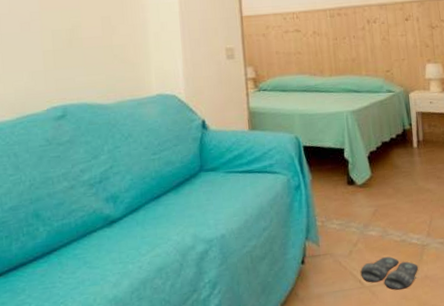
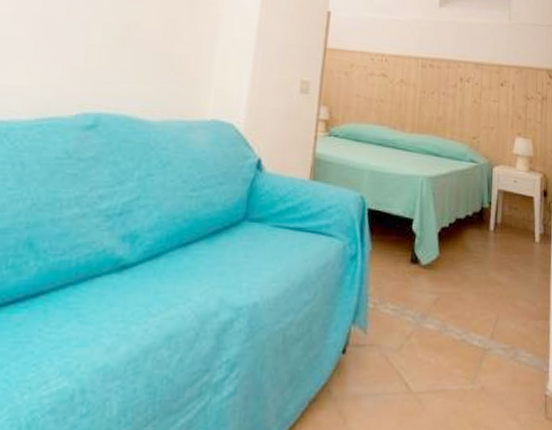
slippers: present [360,256,418,290] -> none [409,358,475,401]

